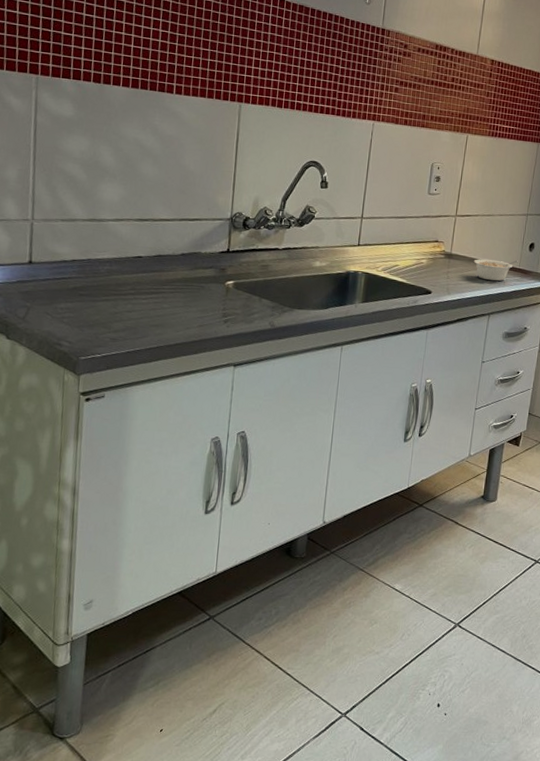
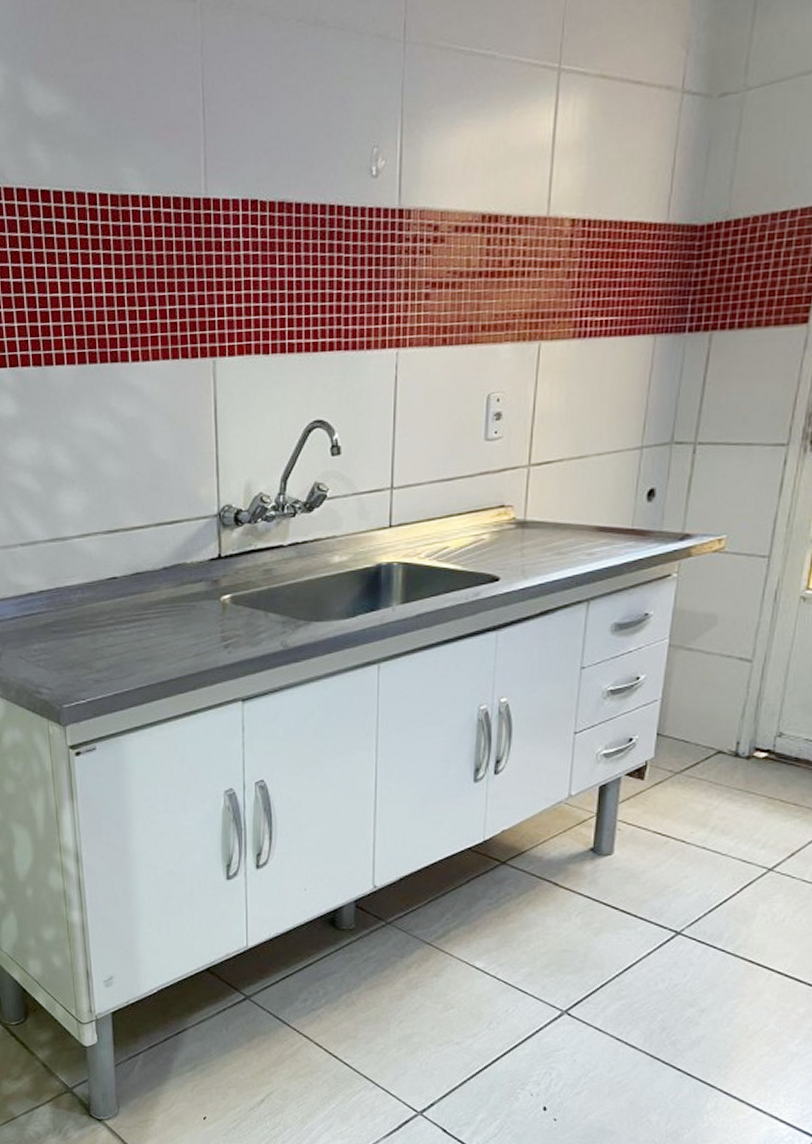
legume: present [473,259,518,281] -> none [560,518,630,552]

